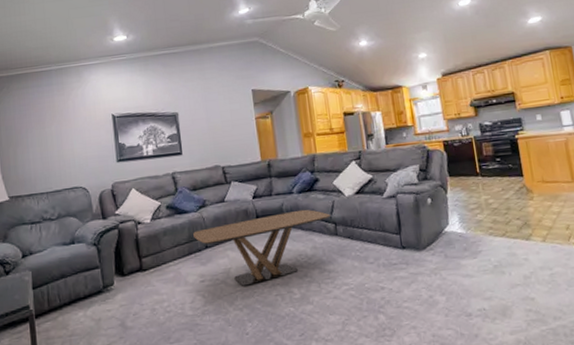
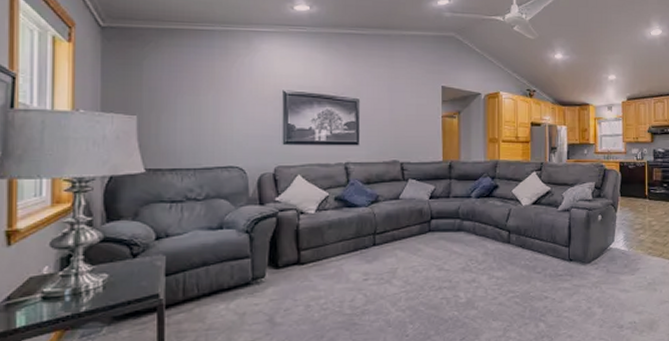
coffee table: present [193,209,330,286] -> none [361,214,505,287]

